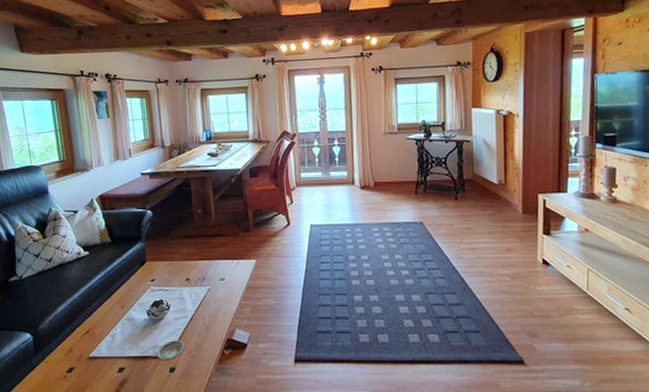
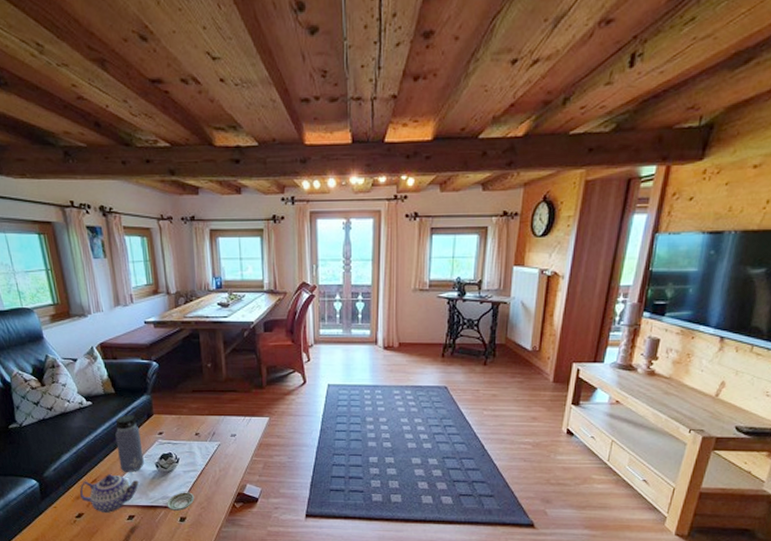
teapot: none [72,325,130,366] -> present [80,474,139,513]
water bottle: none [110,254,136,322] -> present [115,406,144,472]

